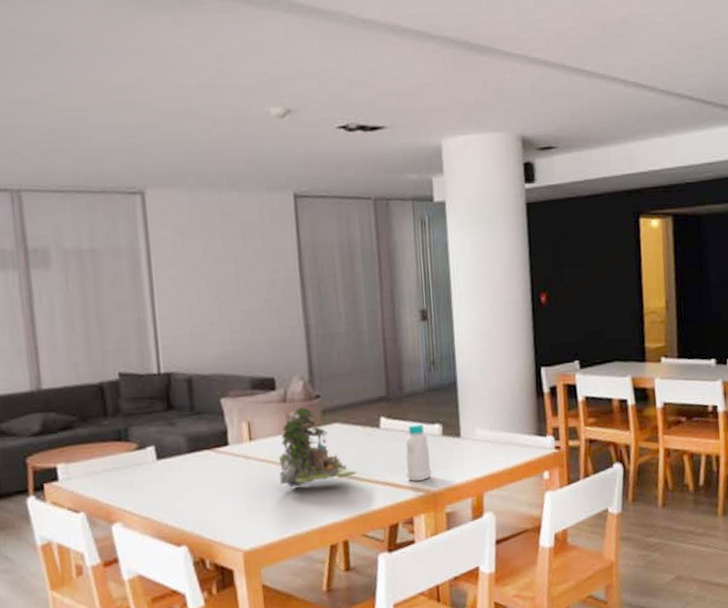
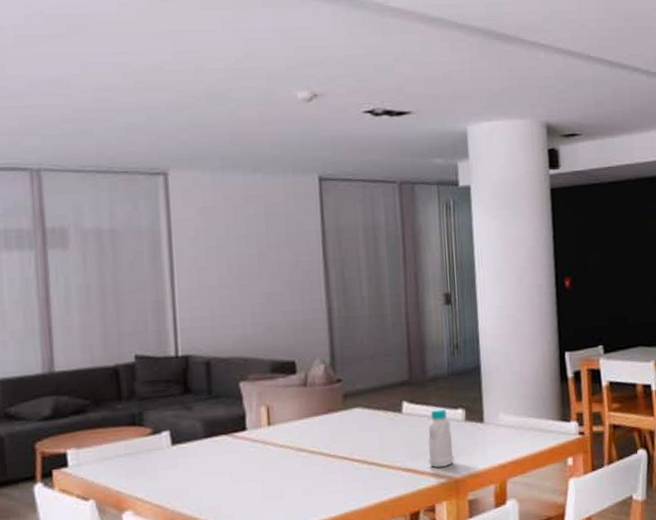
plant: present [278,407,357,487] -> none [297,391,378,474]

